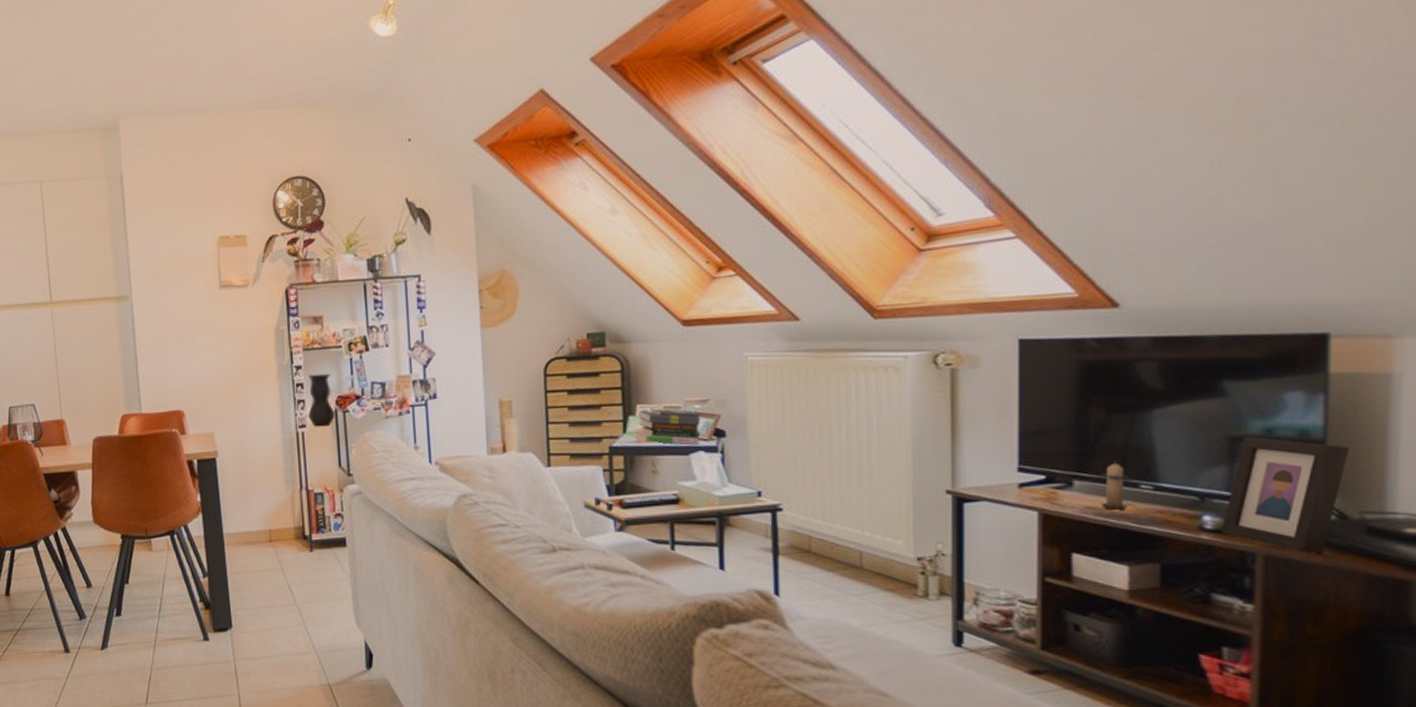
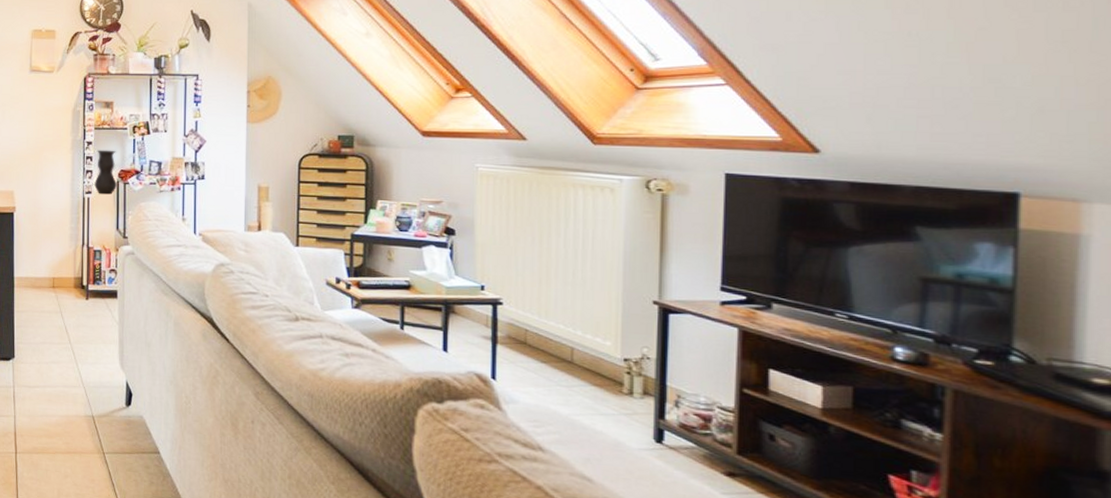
books: present [633,408,701,445] -> none [373,204,434,240]
candle: present [1101,460,1128,510] -> none [797,289,824,334]
picture frame: present [1221,436,1350,555] -> none [912,279,1038,394]

